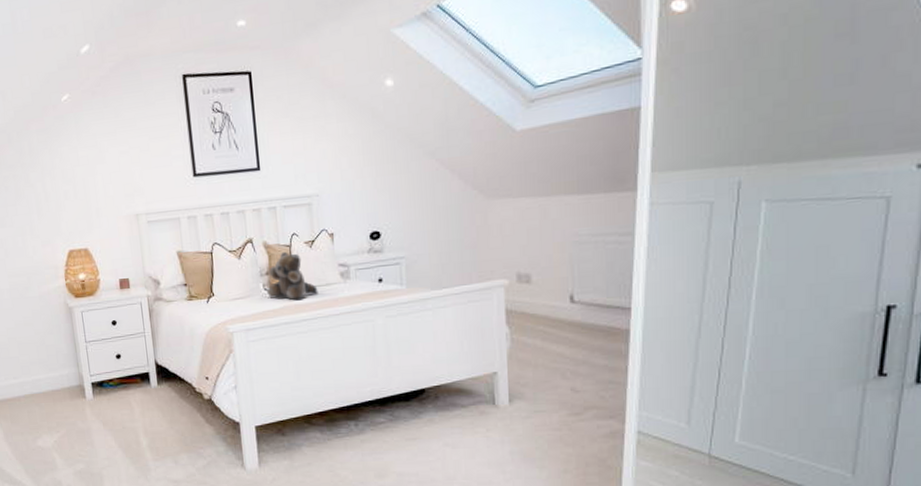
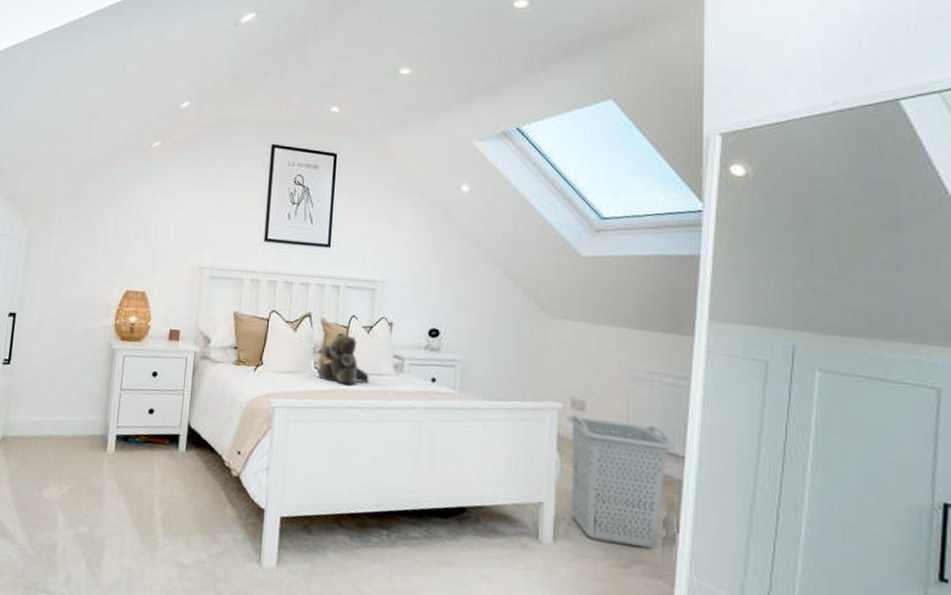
laundry basket: none [513,284,621,396] -> present [566,414,675,549]

